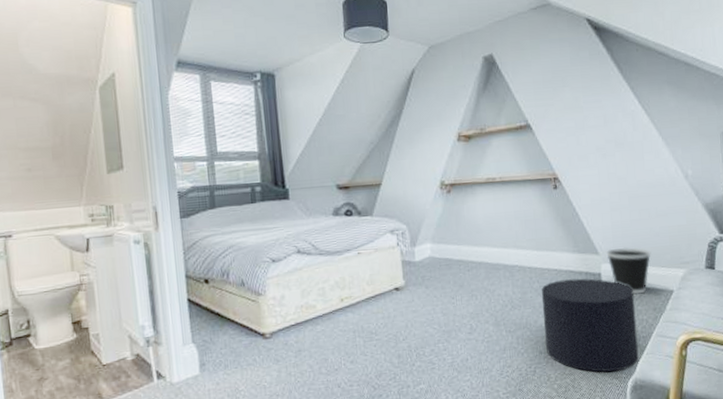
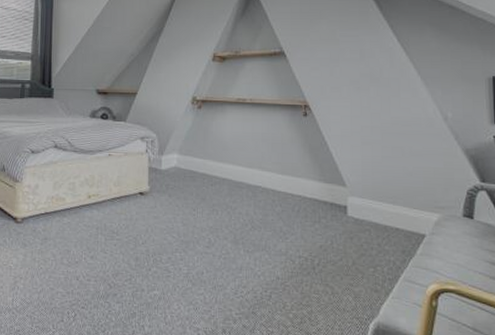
stool: present [541,278,639,373] -> none [283,207,383,311]
wastebasket: present [606,247,651,295] -> none [354,183,403,234]

